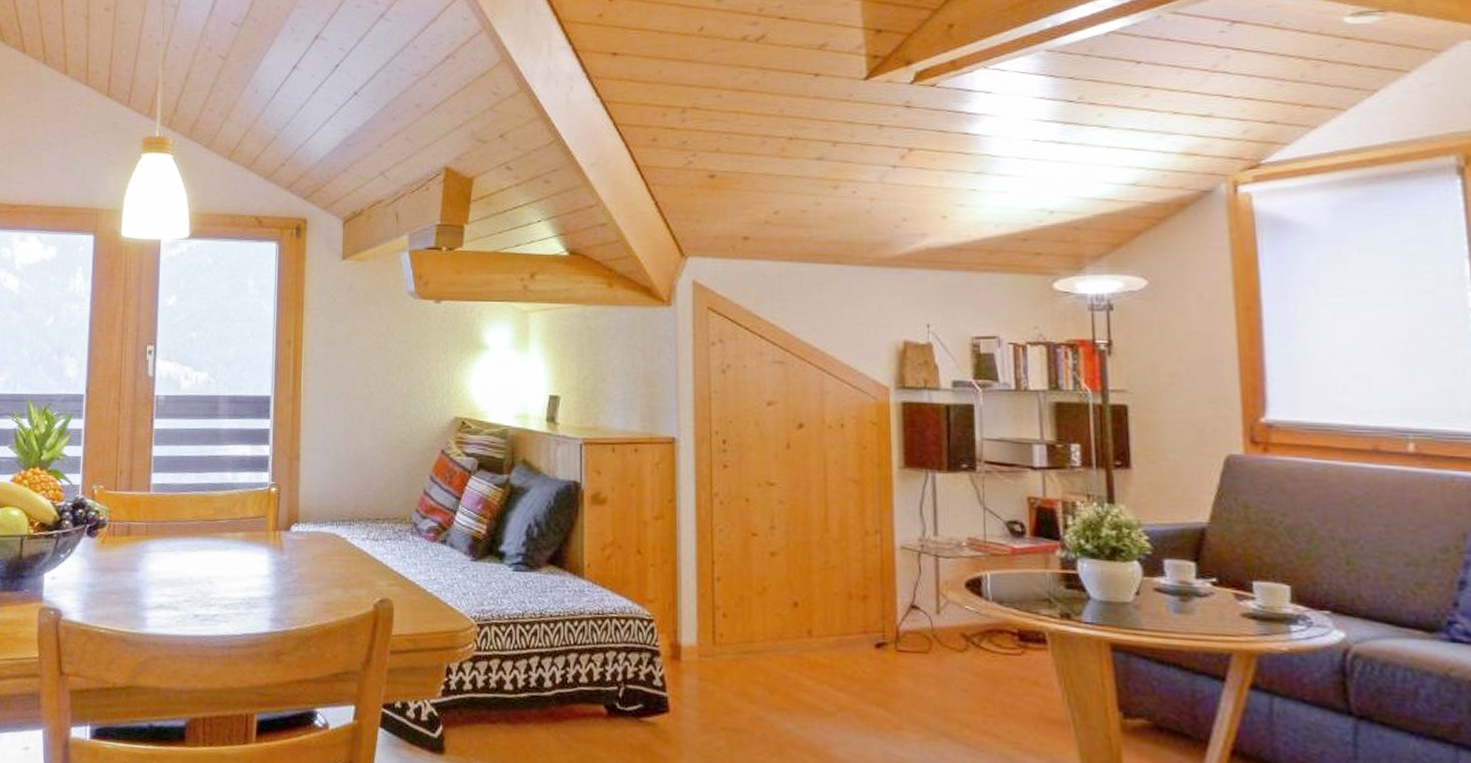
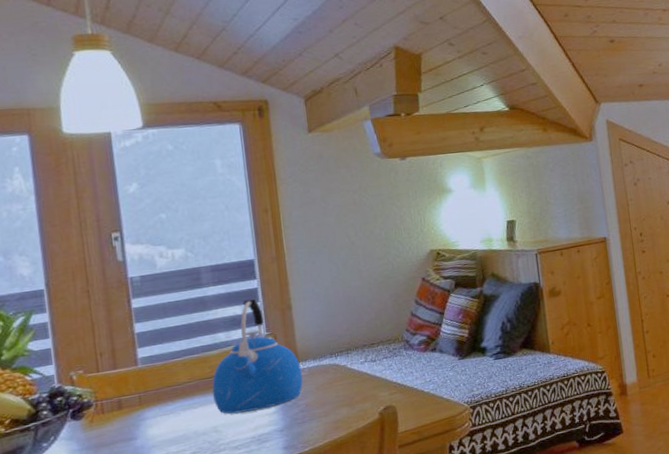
kettle: none [211,440,300,569] -> present [212,298,303,414]

